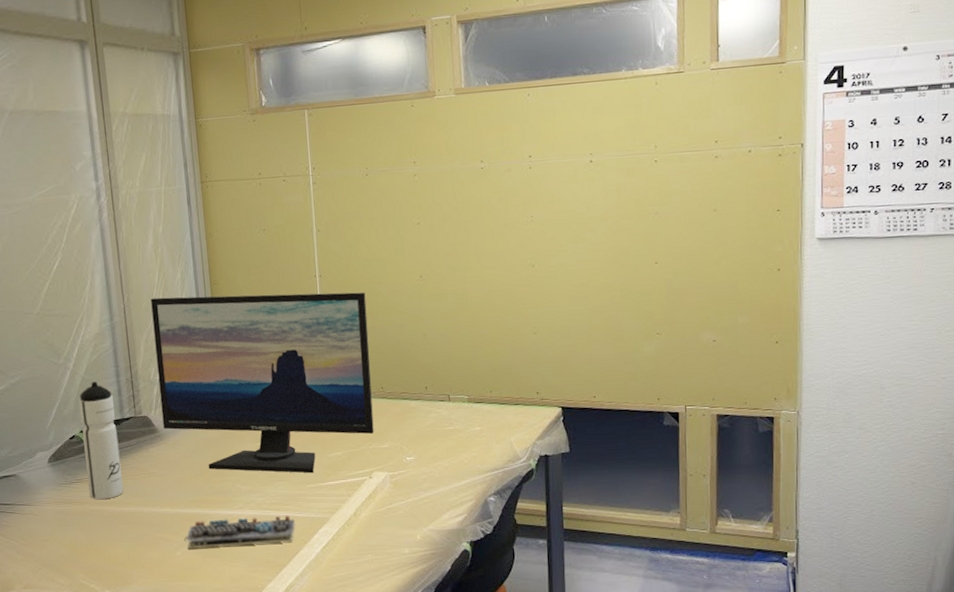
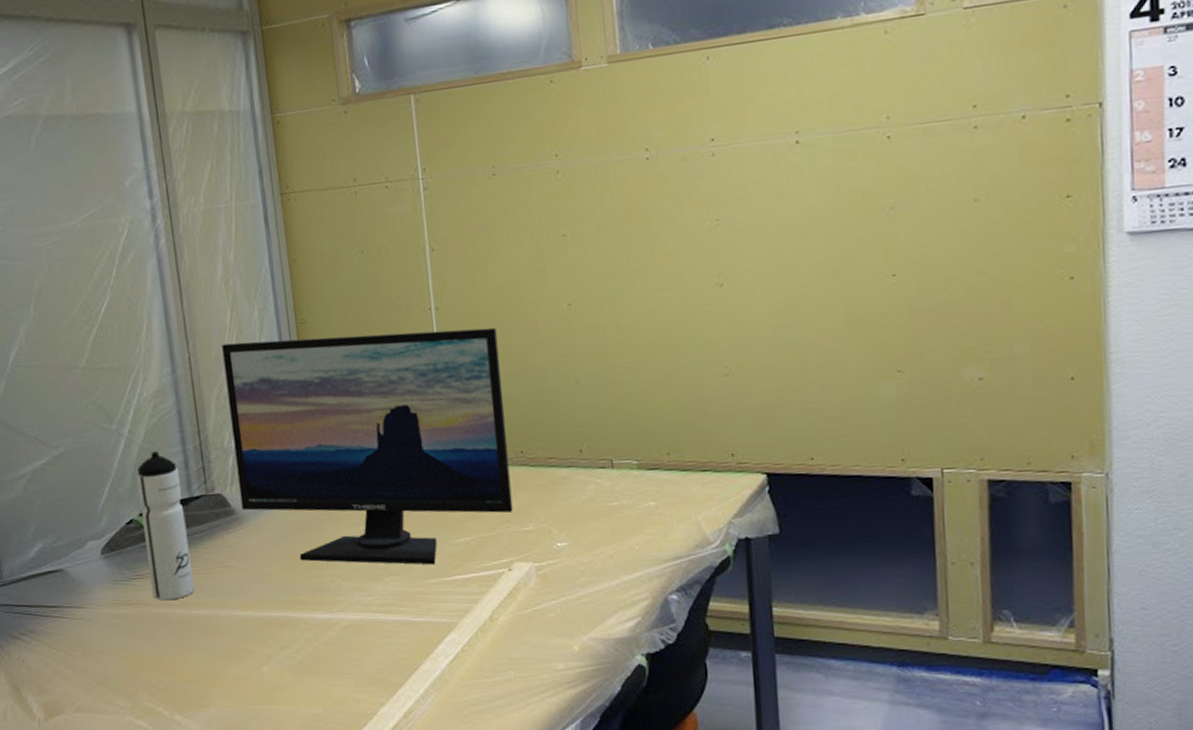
computer keyboard: present [185,515,295,549] -> none [273,619,413,664]

